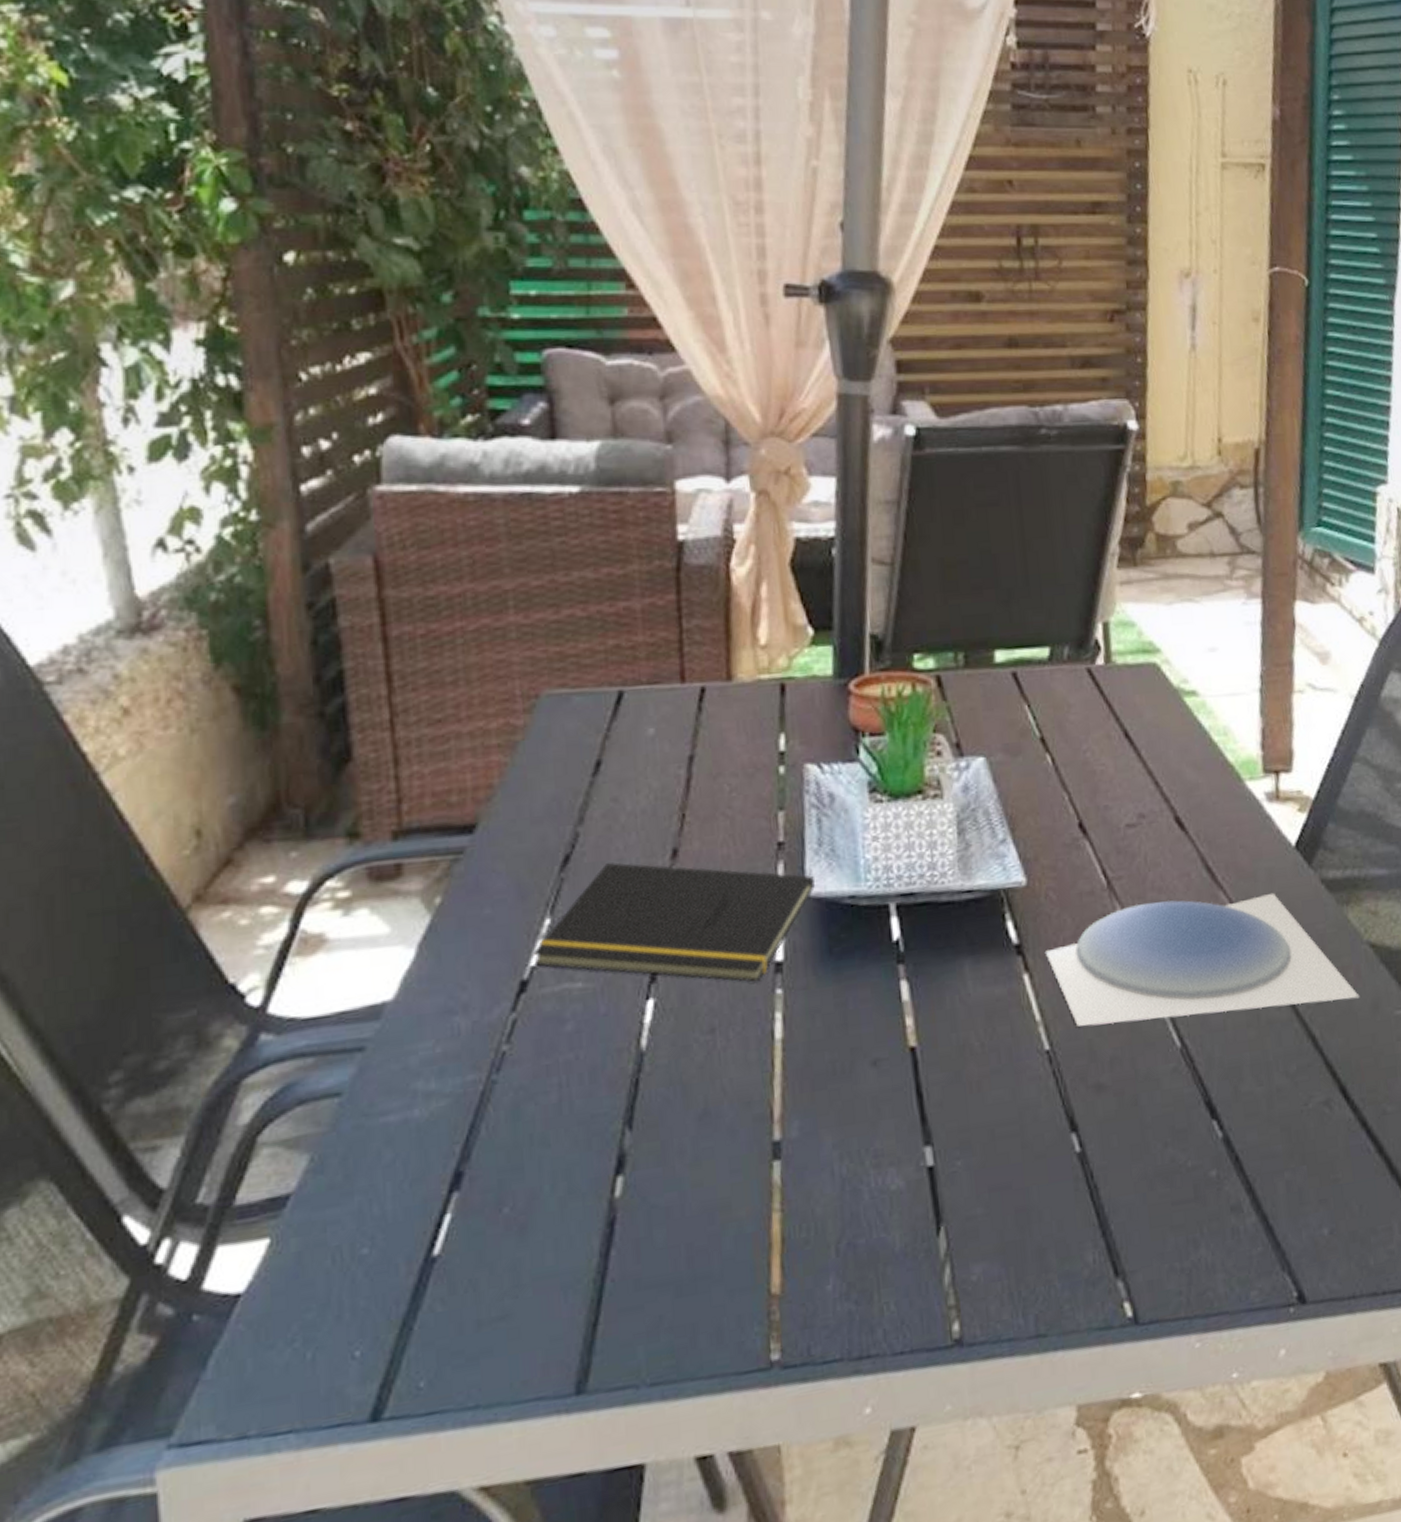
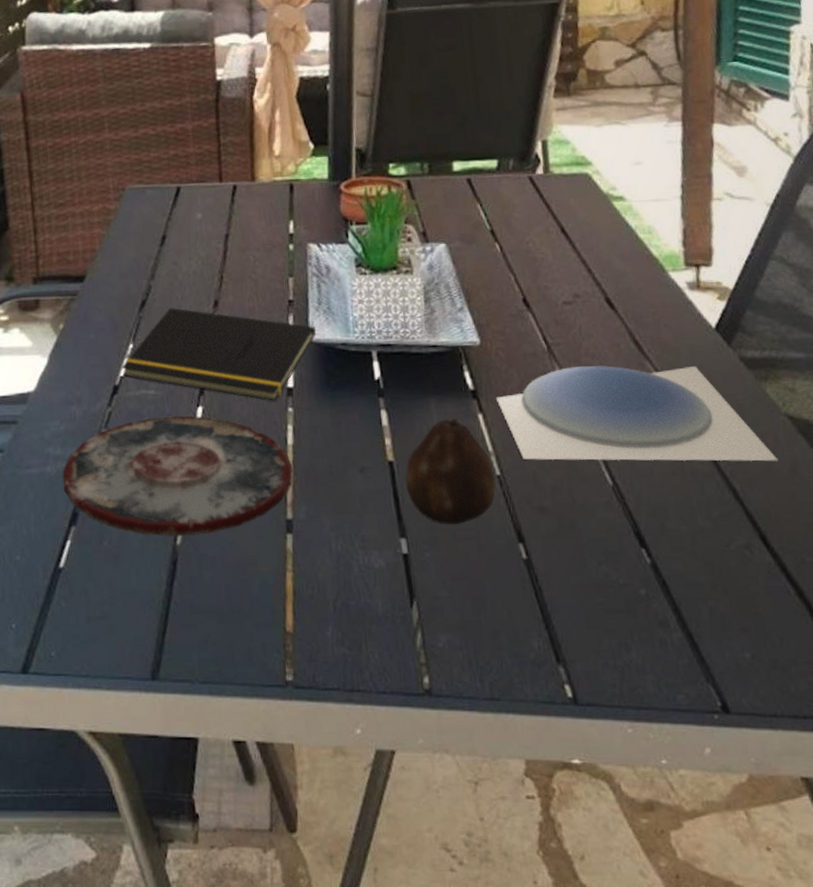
plate: none [438,1012,783,1191] -> present [62,415,293,537]
fruit: none [932,982,1044,1122] -> present [405,418,496,524]

